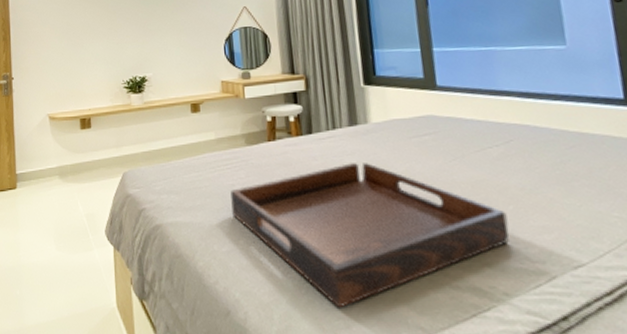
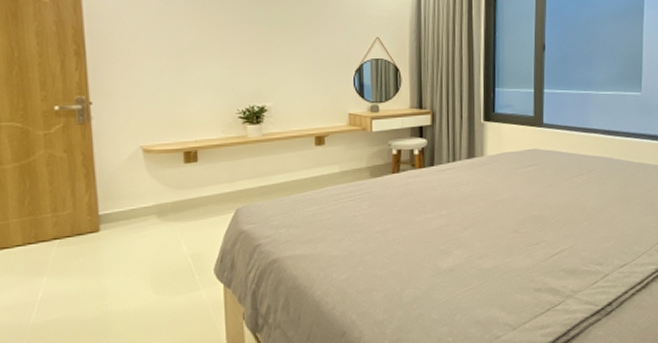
serving tray: present [230,163,510,308] -> none [352,191,581,317]

